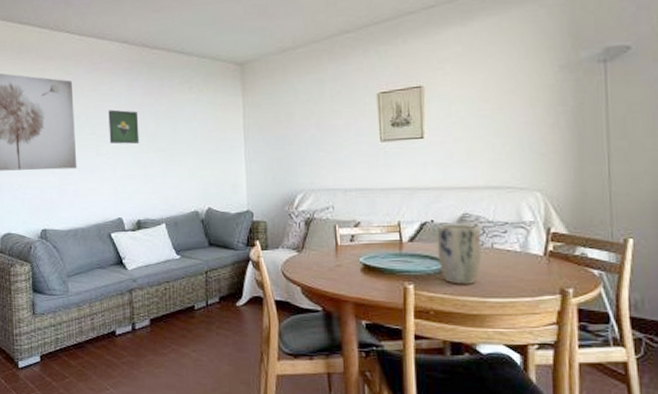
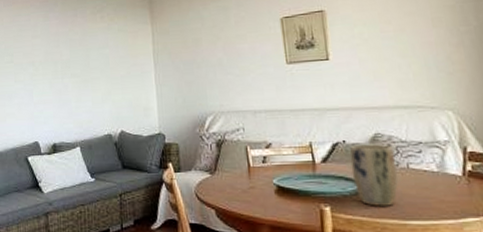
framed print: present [108,109,140,144] -> none [26,39,55,71]

